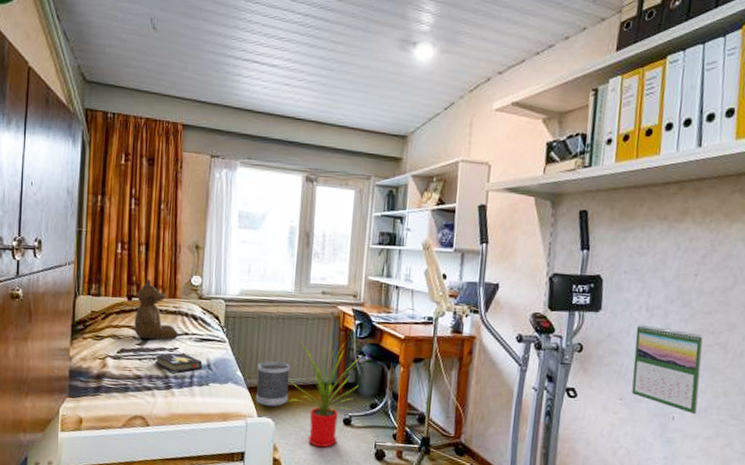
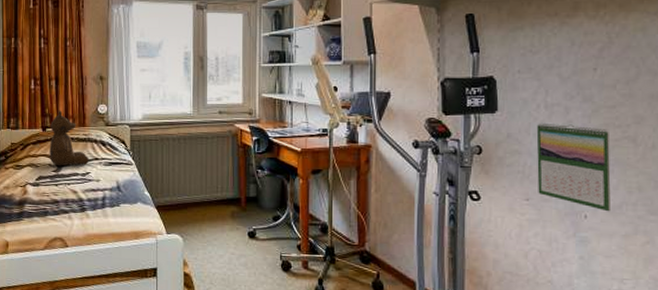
hardback book: present [155,353,203,373] -> none [70,177,113,196]
wastebasket: present [255,361,290,407] -> none [163,180,195,224]
house plant: present [289,341,362,448] -> none [193,158,262,261]

